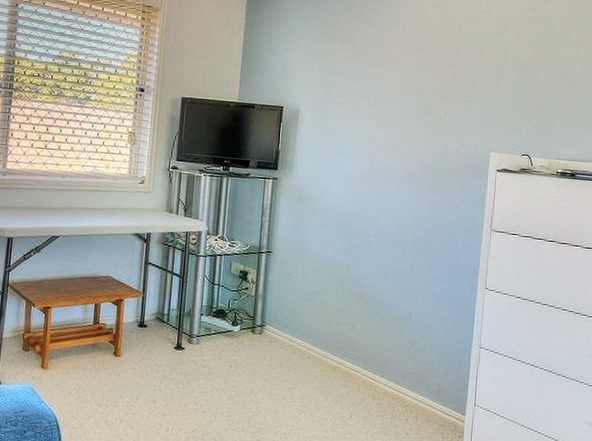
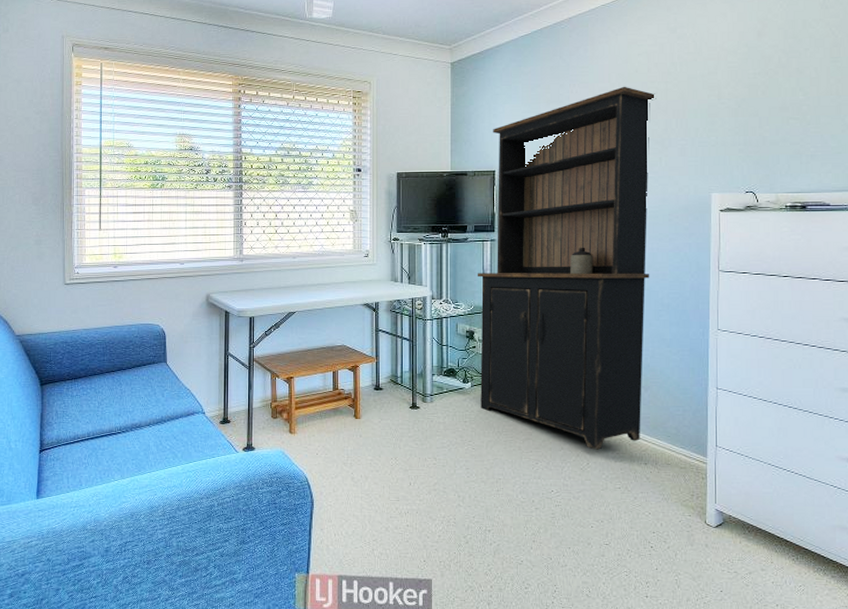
bookshelf: none [248,35,447,403] -> present [477,86,656,450]

